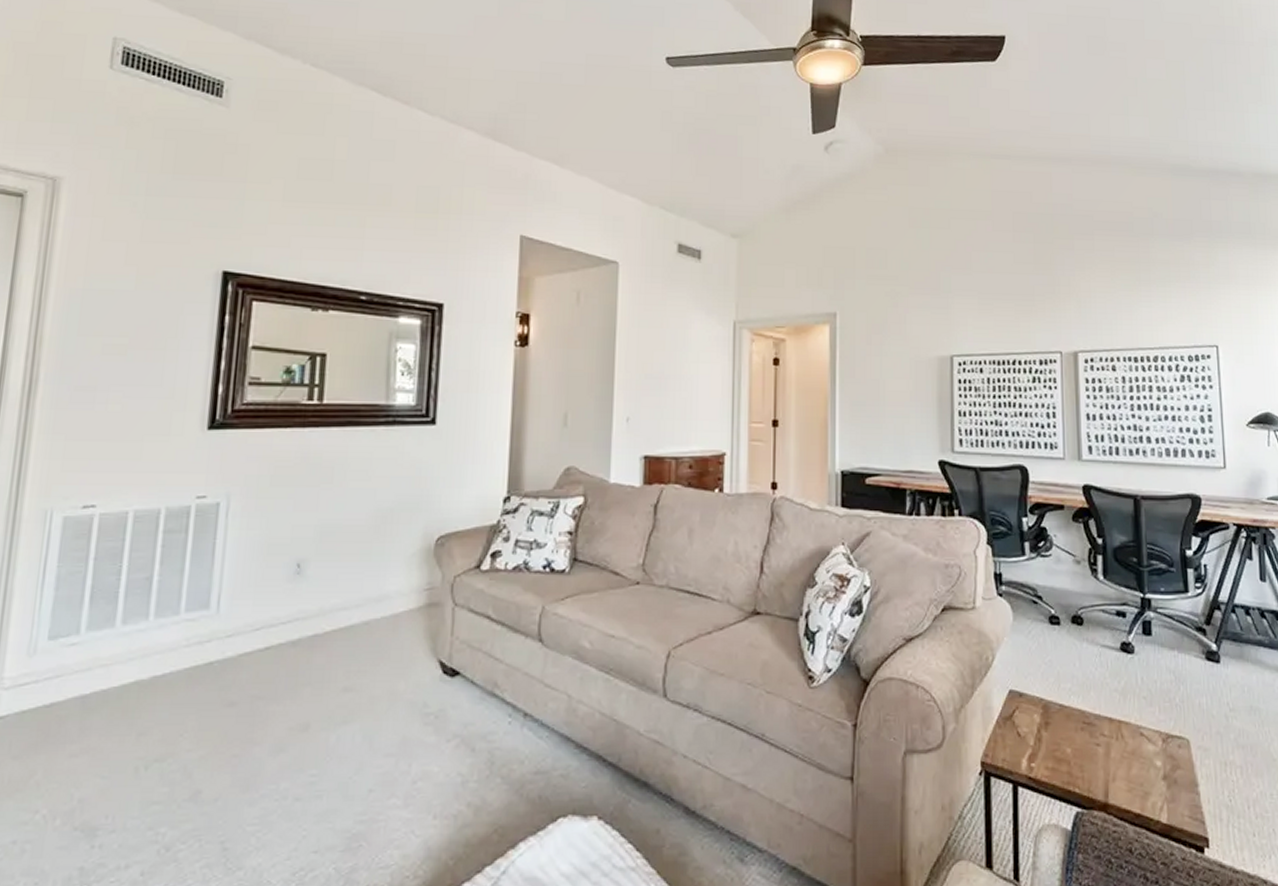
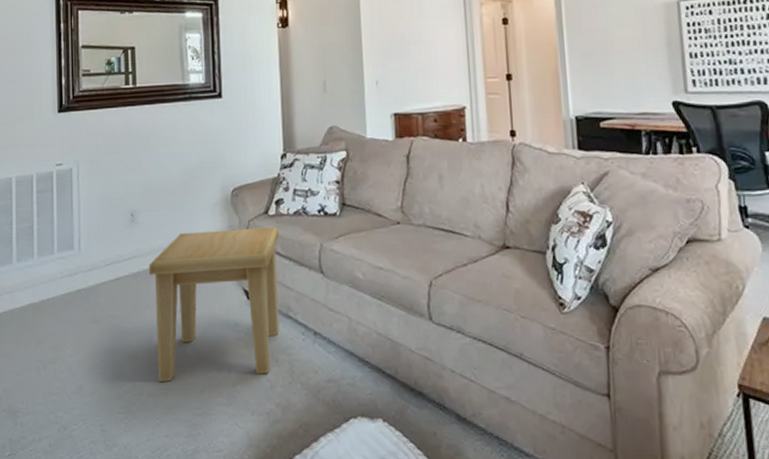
side table: none [312,585,492,781] -> present [149,227,280,382]

